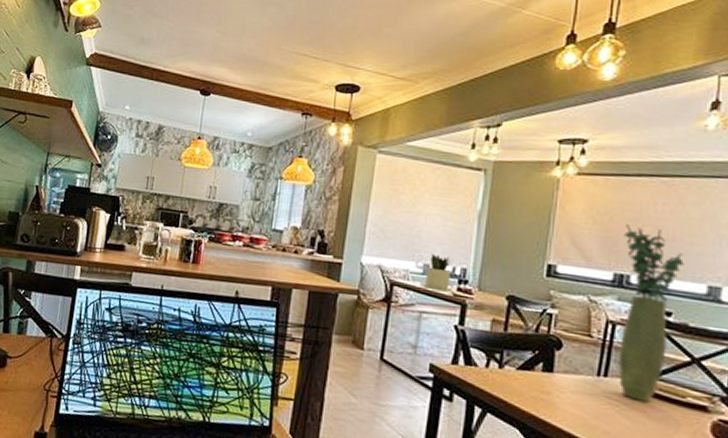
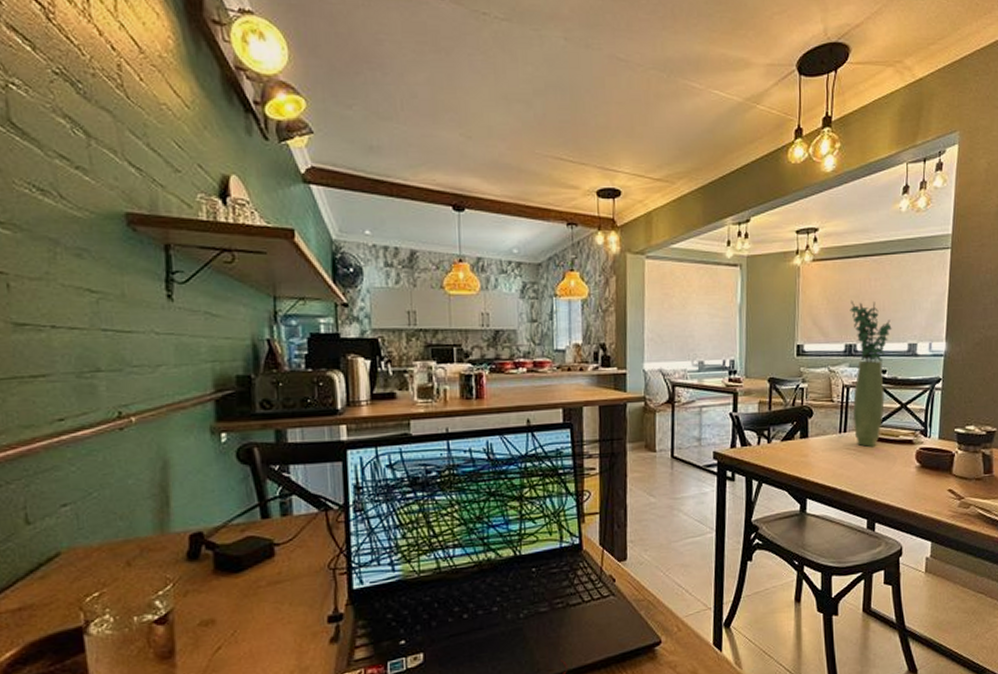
planter: present [422,253,452,292] -> none [699,350,723,385]

